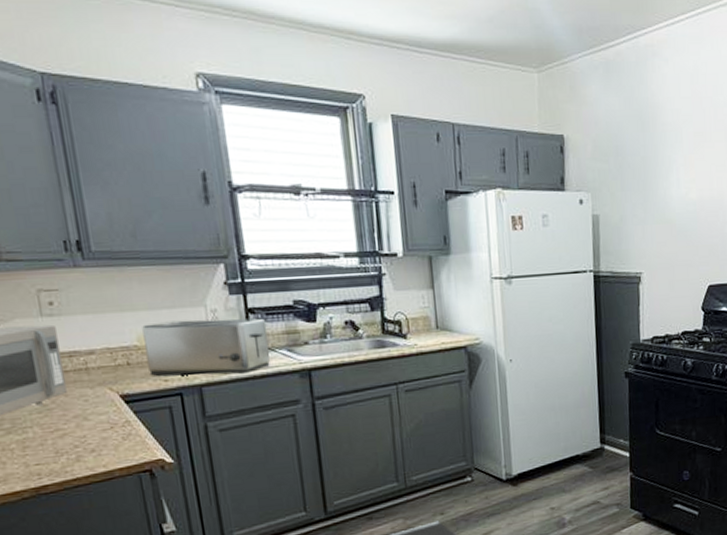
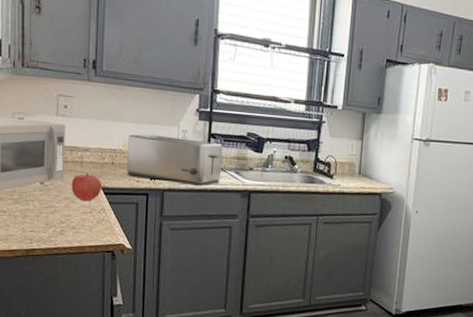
fruit: none [78,381,121,417] -> present [71,173,102,202]

